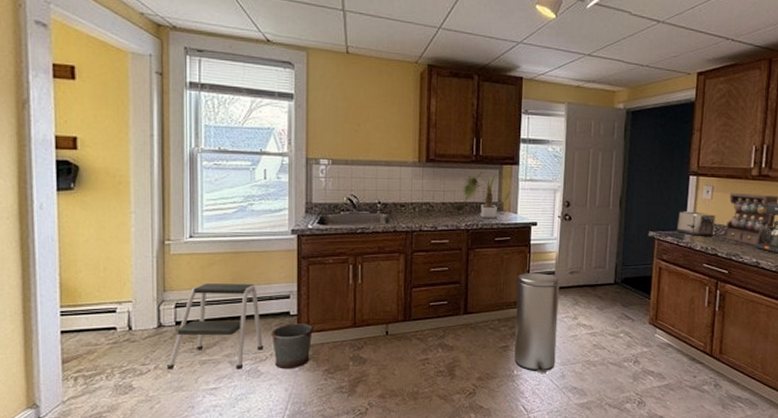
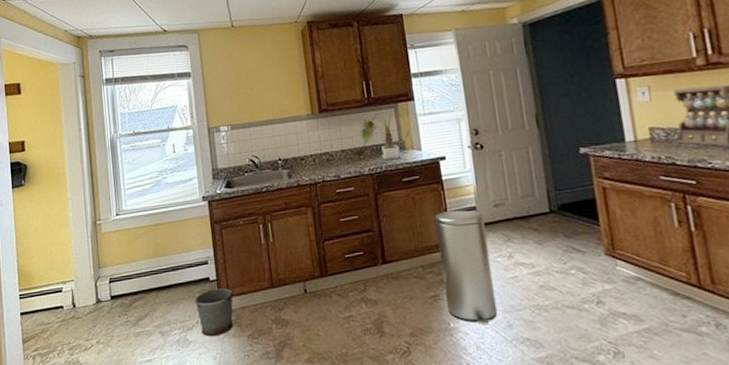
step stool: present [166,283,264,370] -> none [106,253,190,344]
toaster: present [676,211,716,236] -> none [611,117,665,146]

